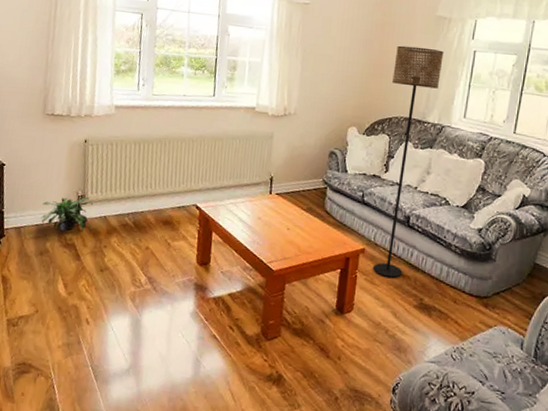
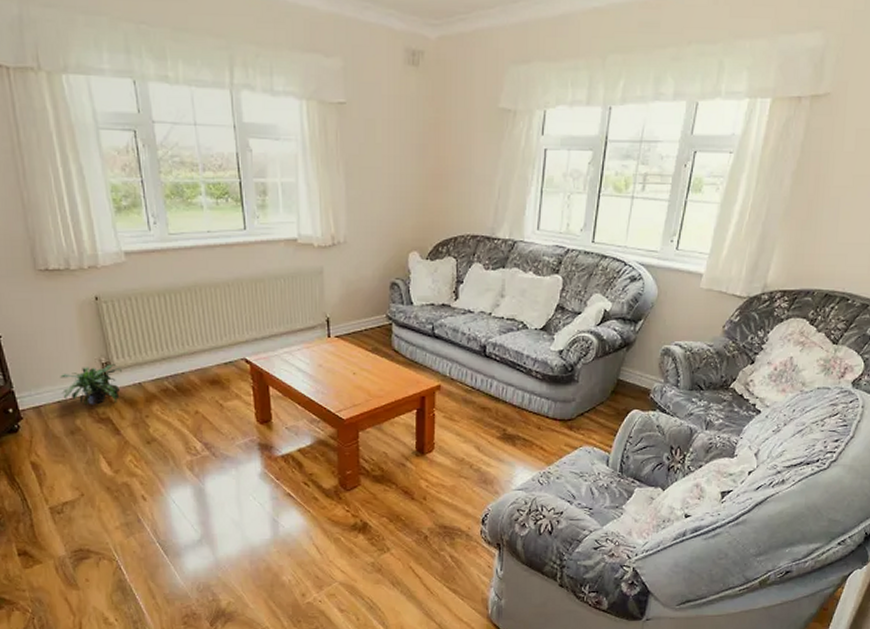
floor lamp: present [373,45,444,278] -> none [451,149,510,411]

